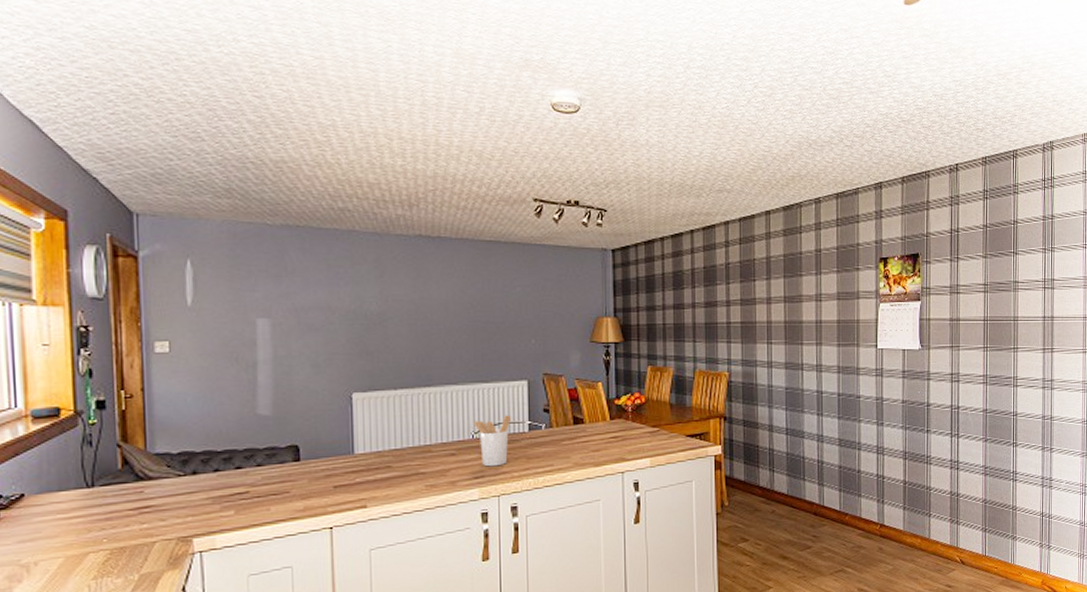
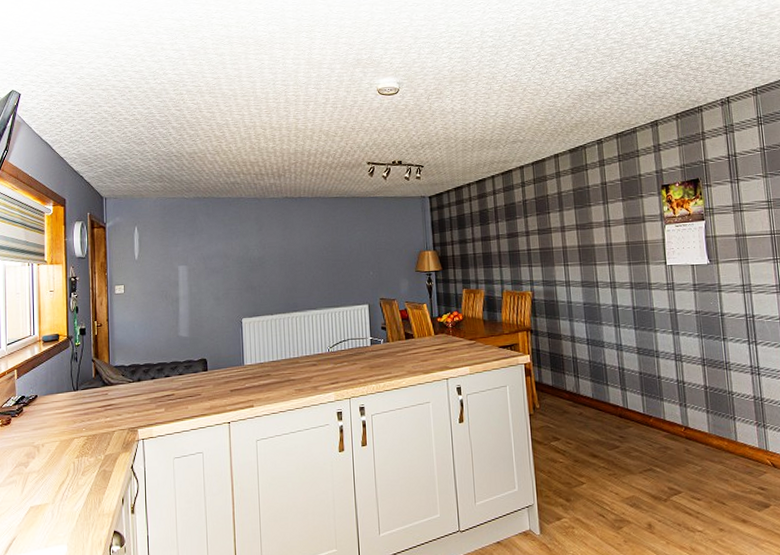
utensil holder: present [473,415,510,467] -> none [329,333,357,375]

